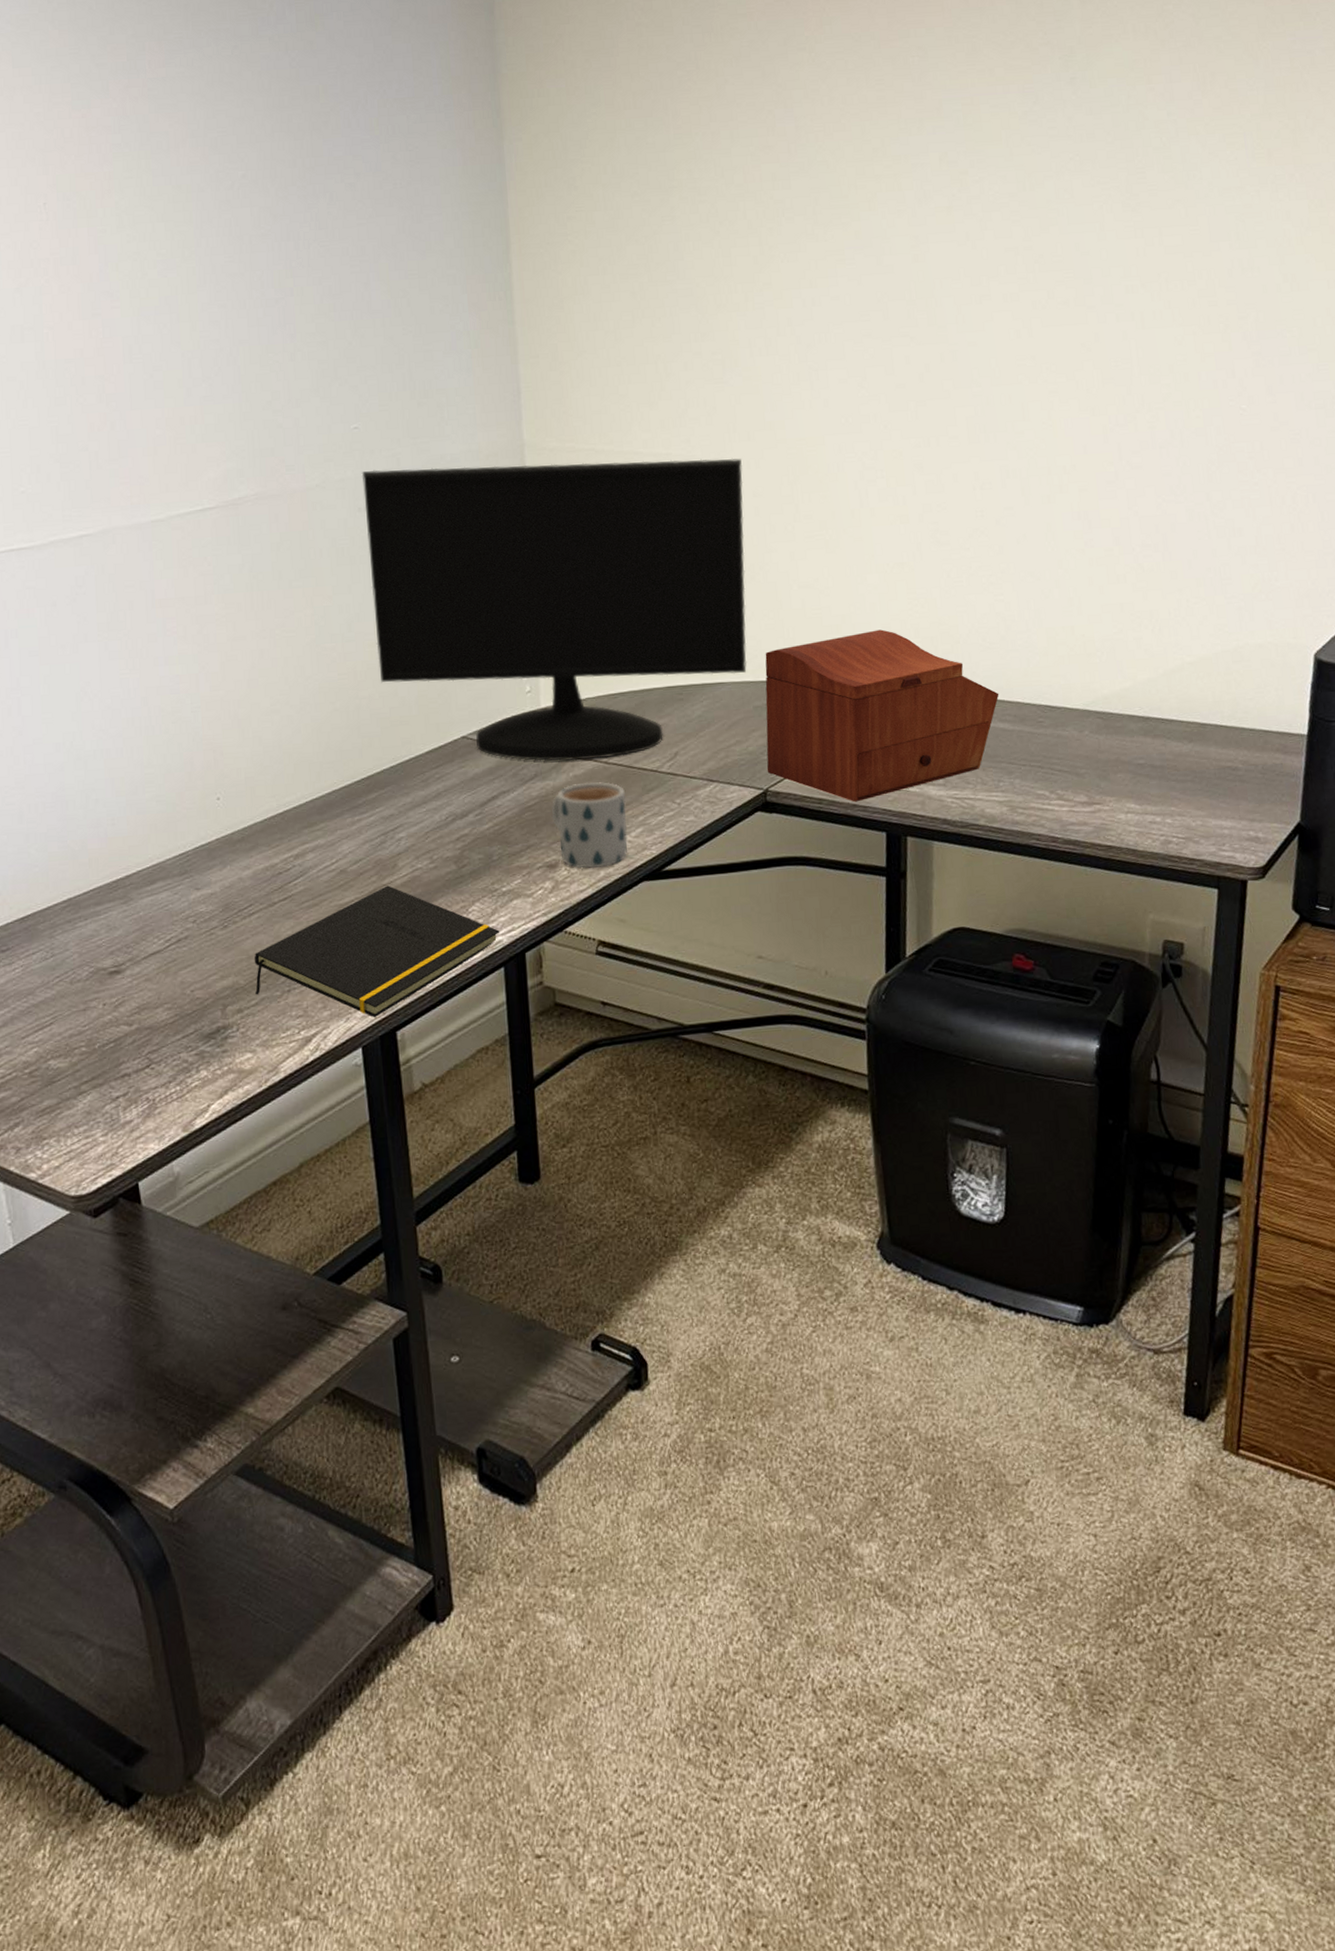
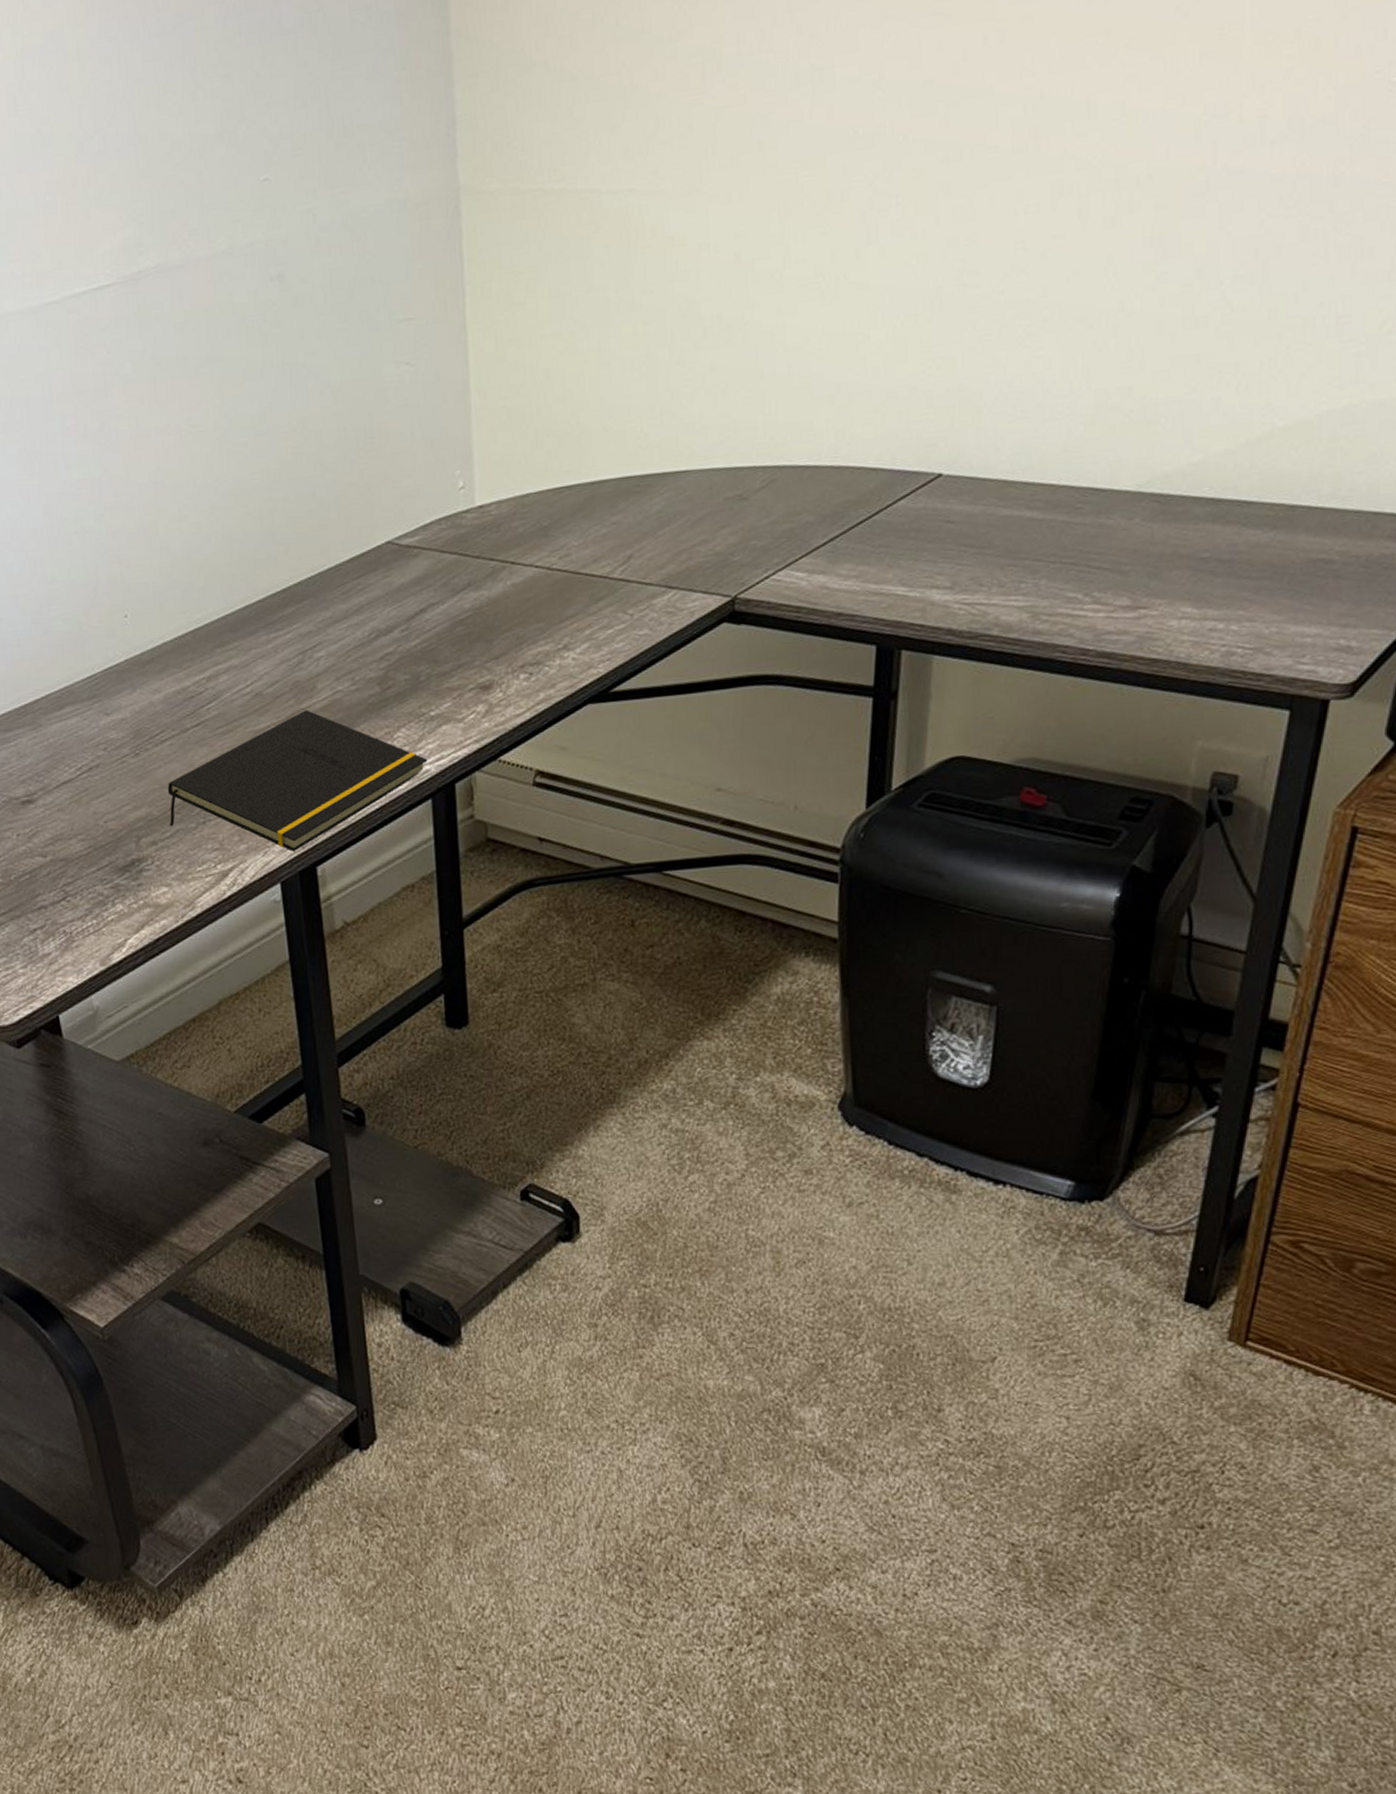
computer monitor: present [361,458,747,761] -> none [273,190,722,568]
mug: present [551,782,628,869] -> none [485,591,572,690]
sewing box: present [765,629,999,802] -> none [736,399,1029,610]

